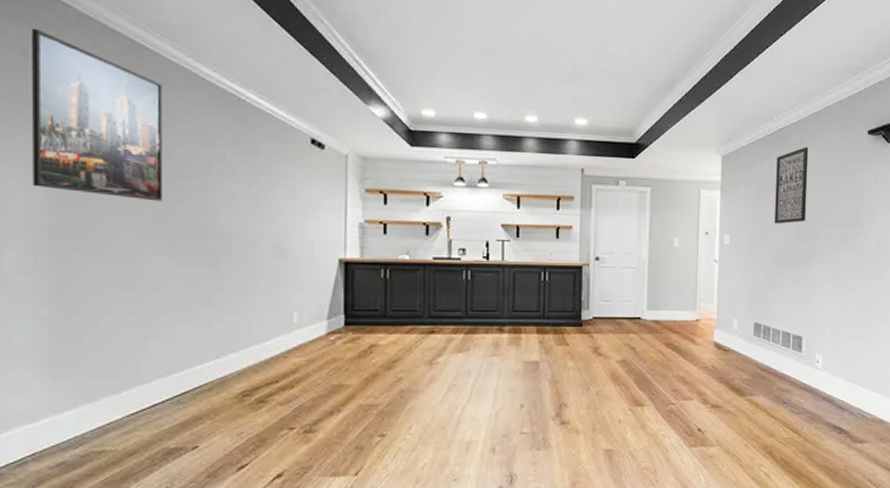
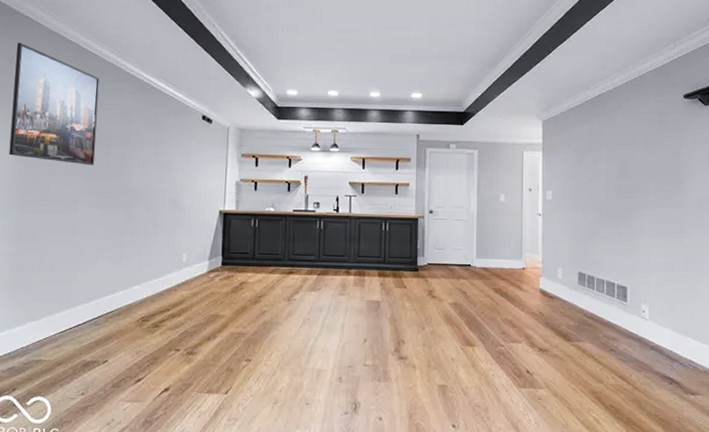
wall art: present [775,146,809,225] -> none [595,110,626,182]

